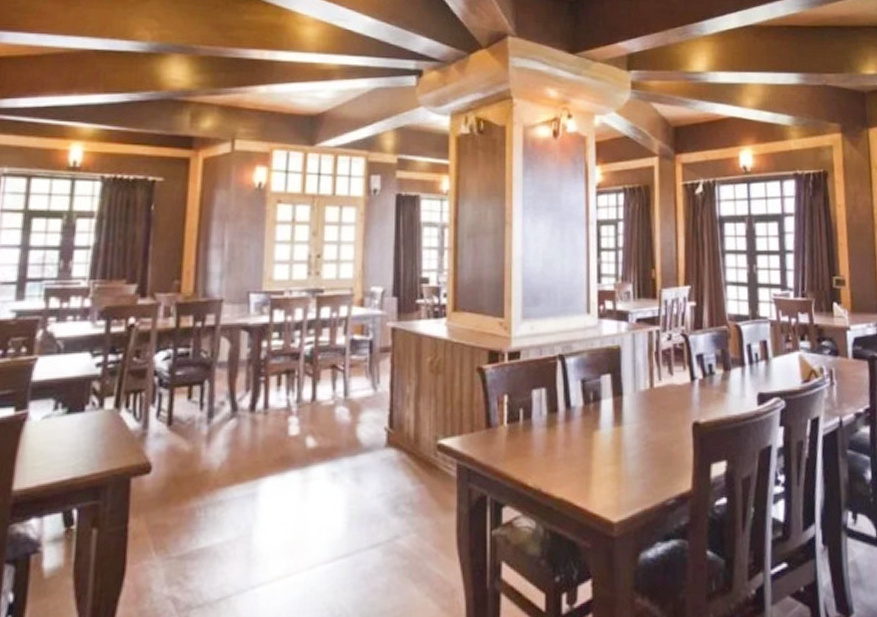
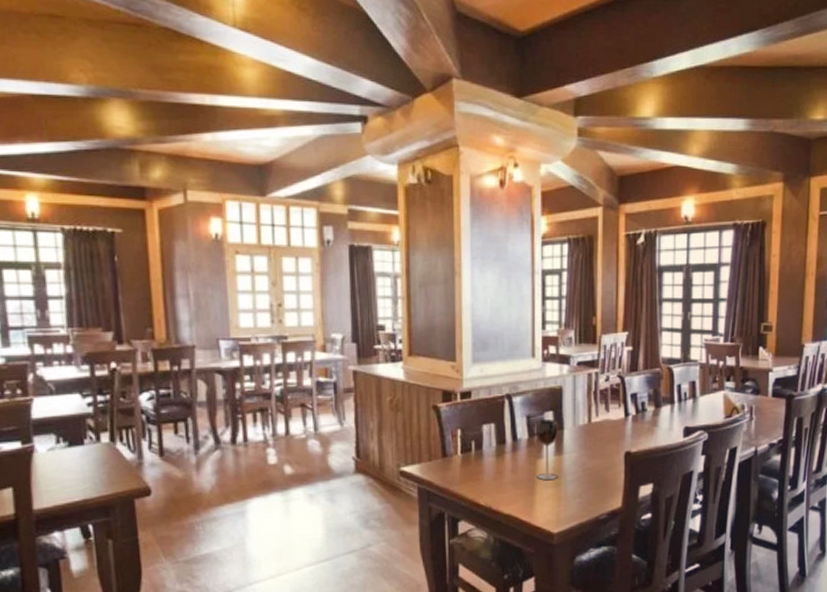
wine glass: none [591,384,617,457] -> present [535,419,558,481]

